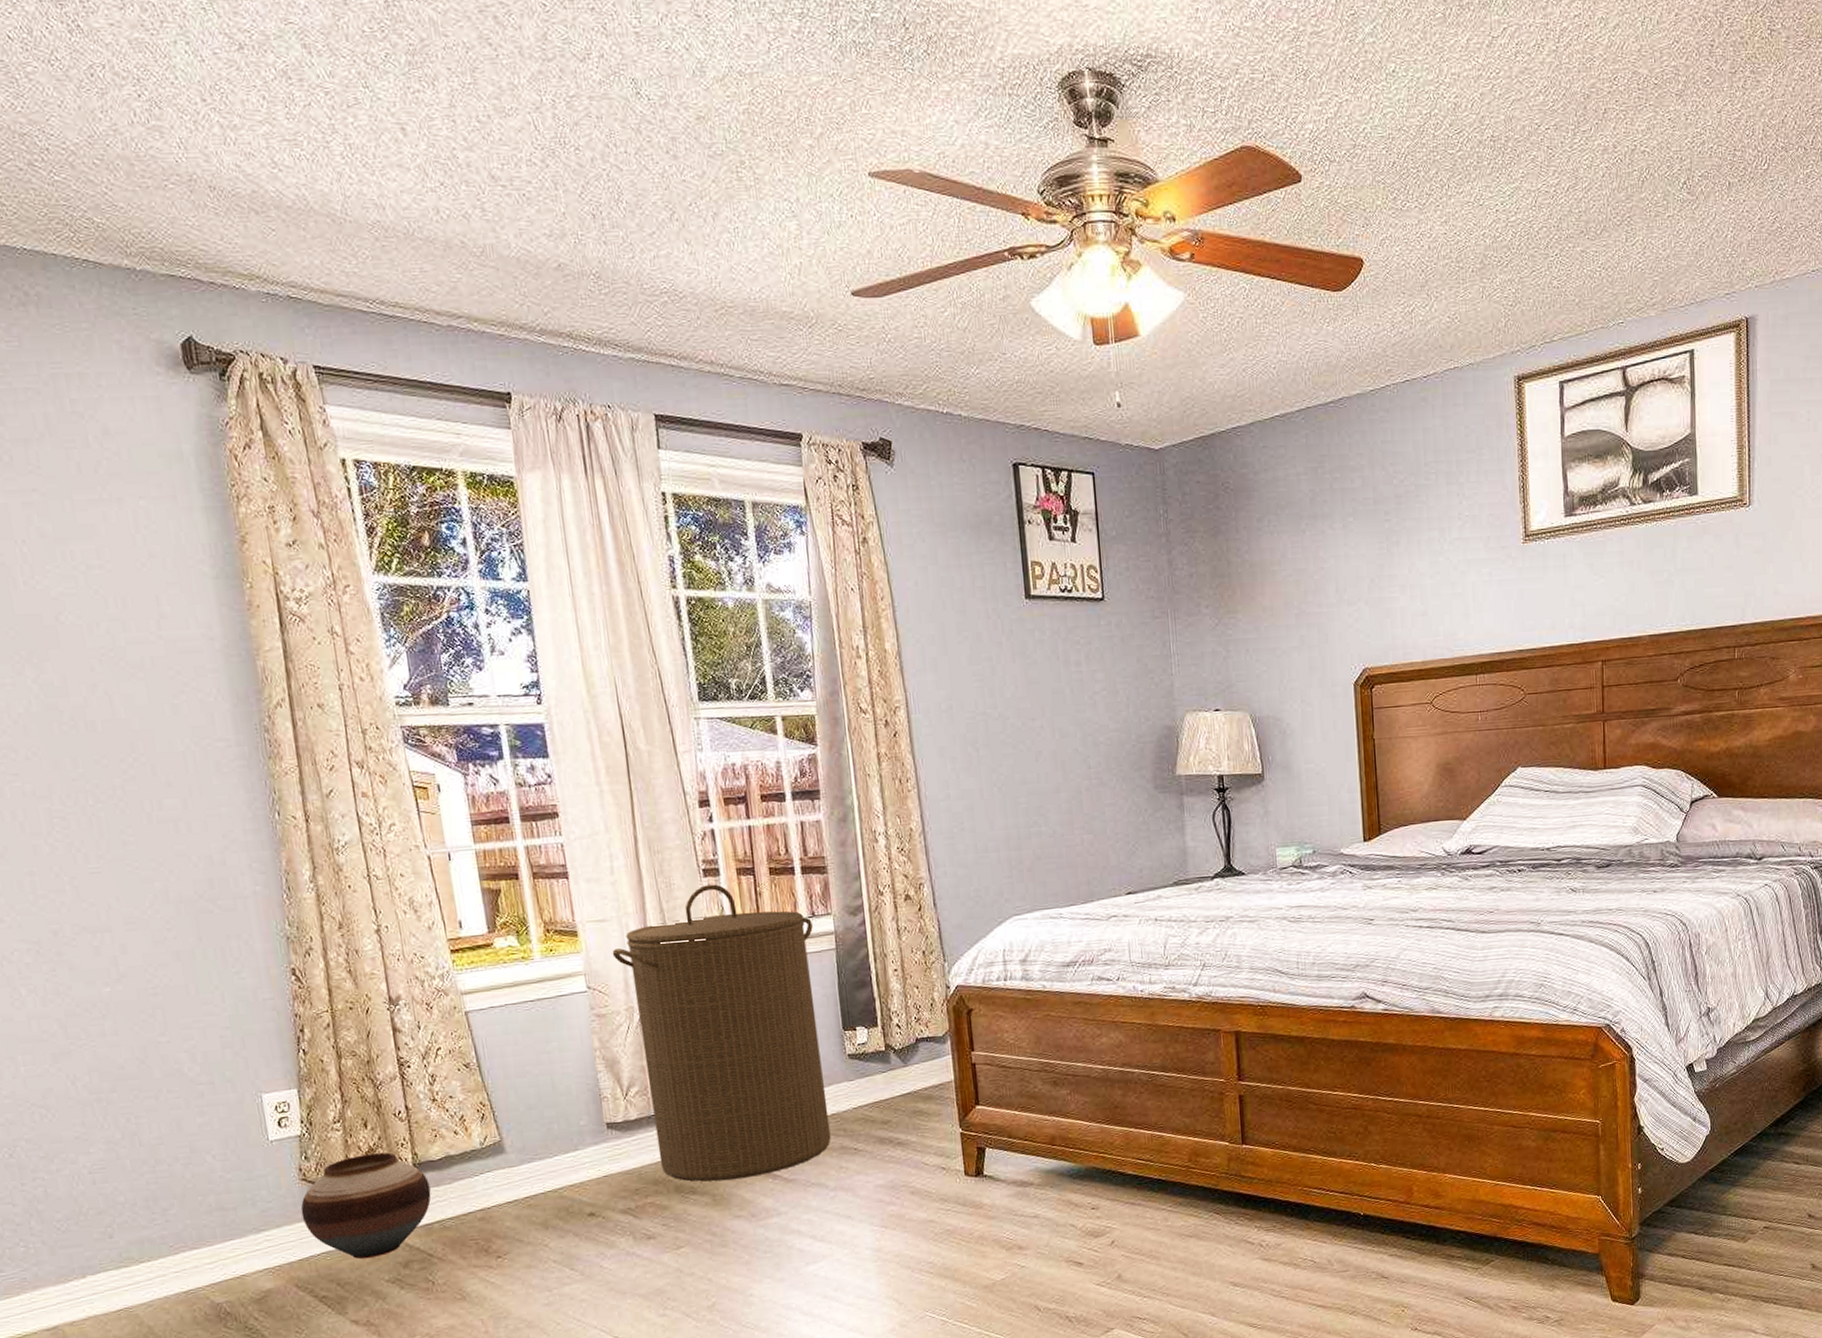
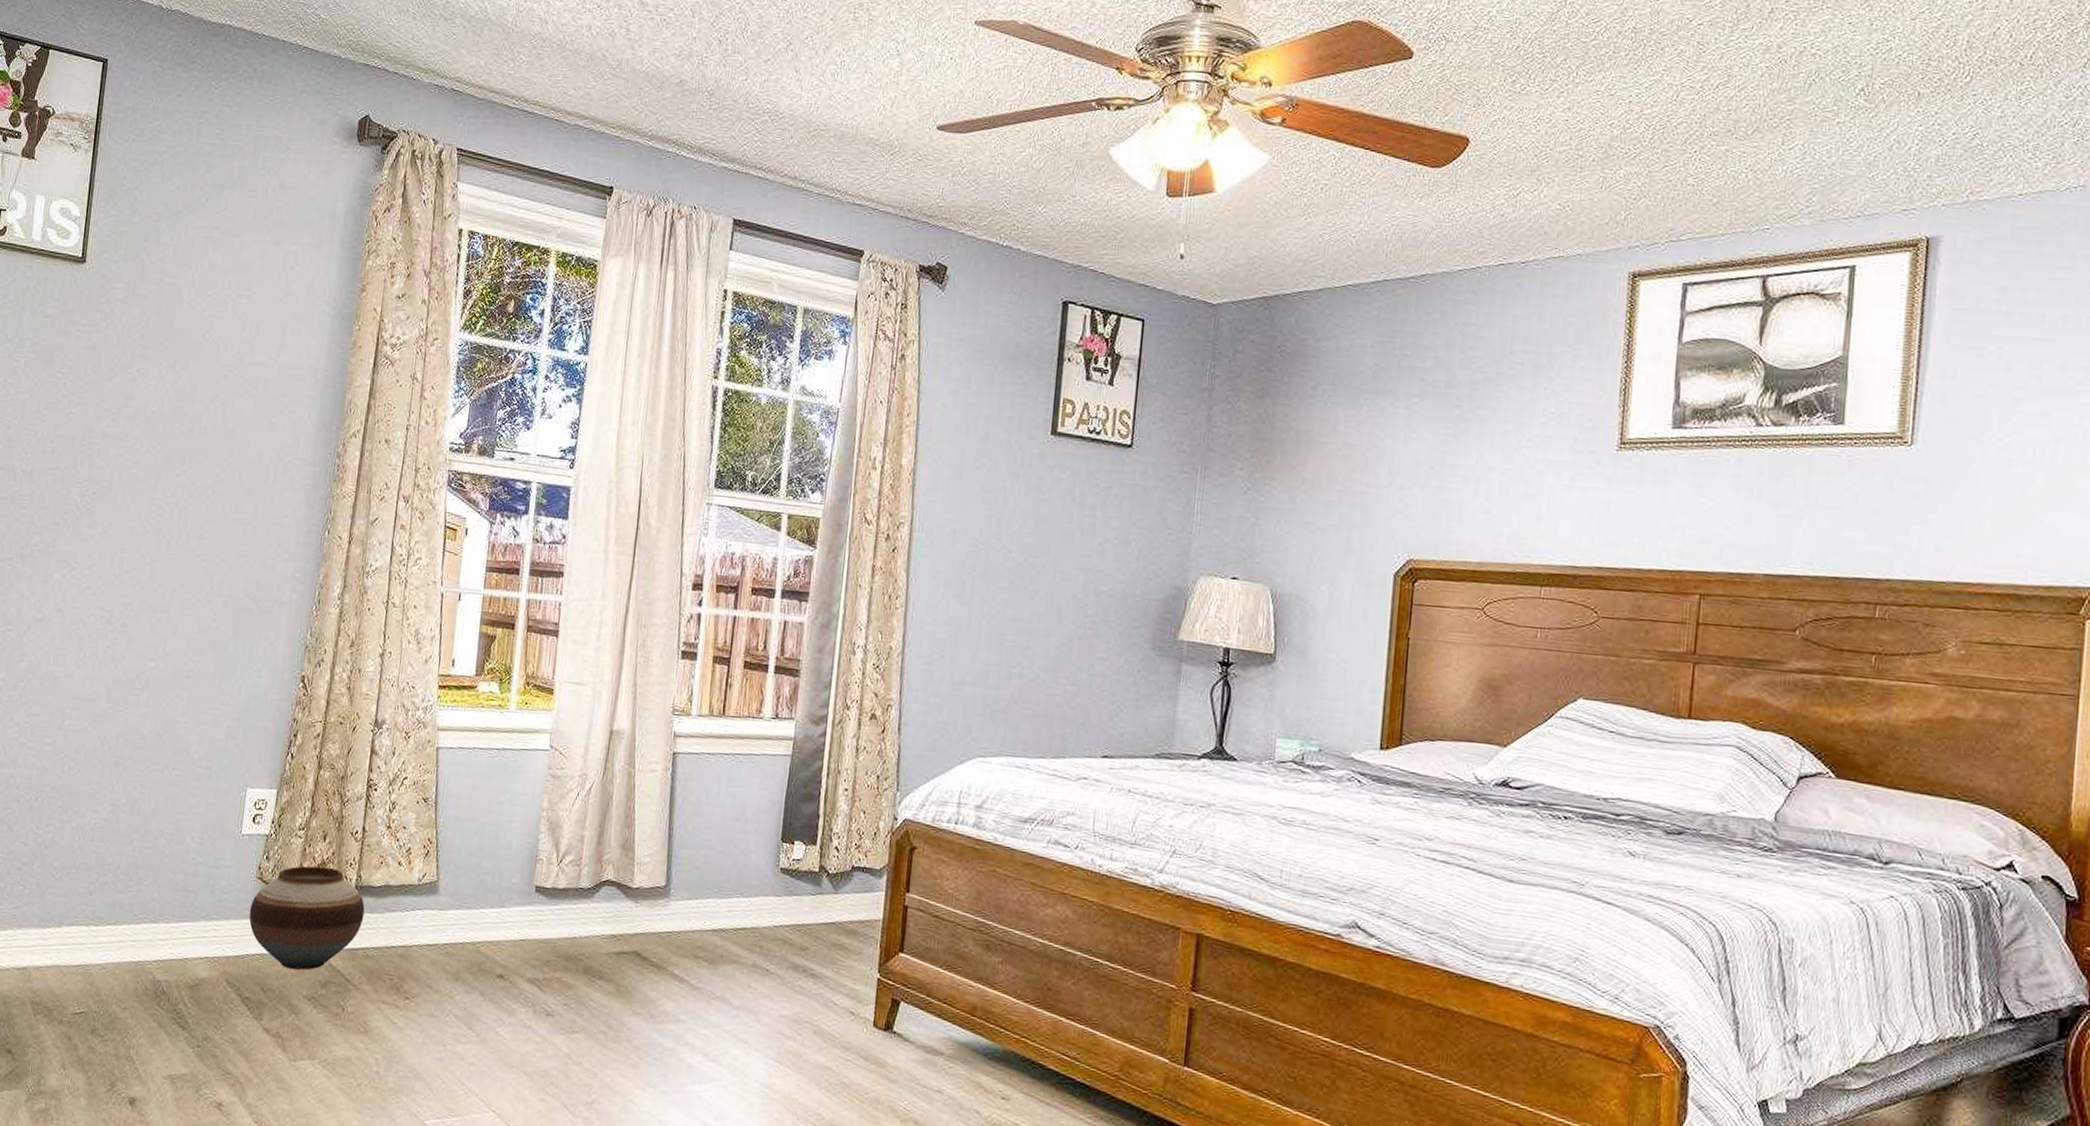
laundry hamper: present [612,884,831,1182] -> none [576,667,774,976]

